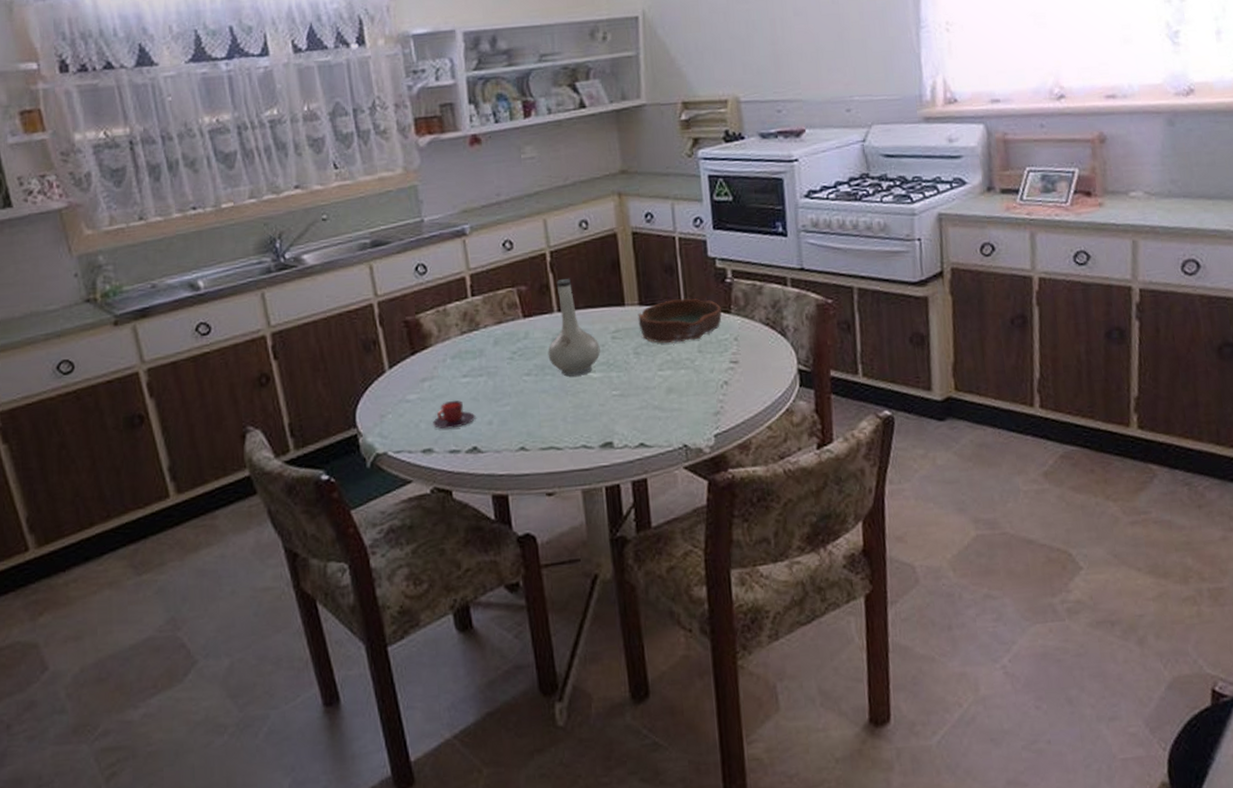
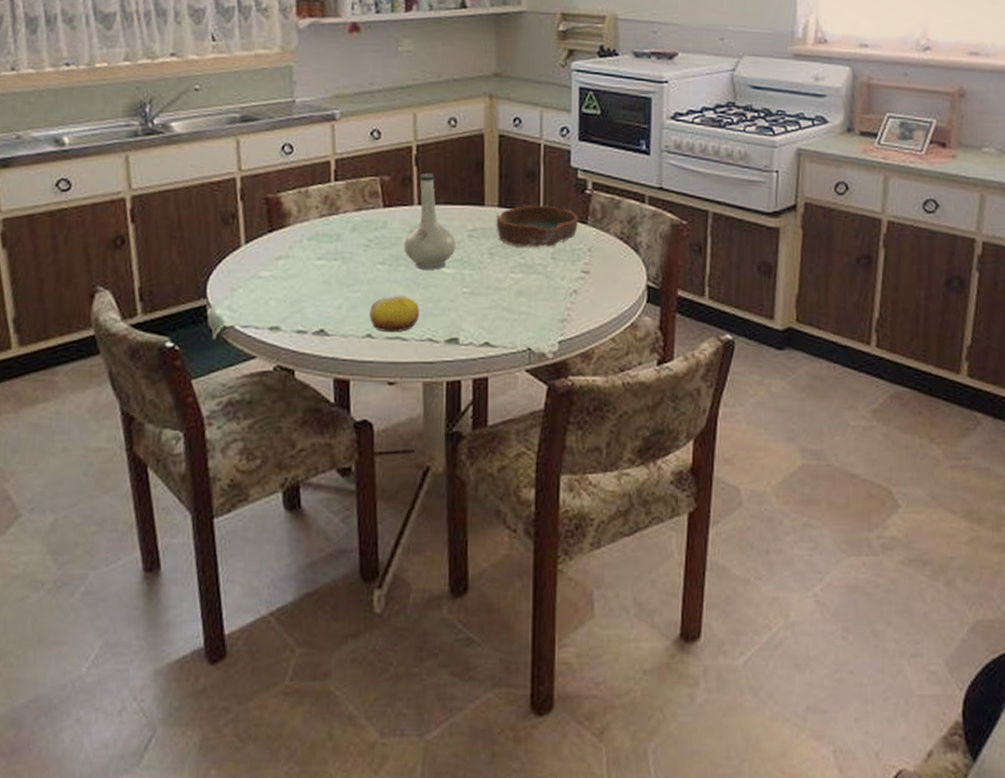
teacup: present [433,400,476,429] -> none [283,281,326,309]
fruit: none [521,404,572,443] -> present [370,295,420,333]

